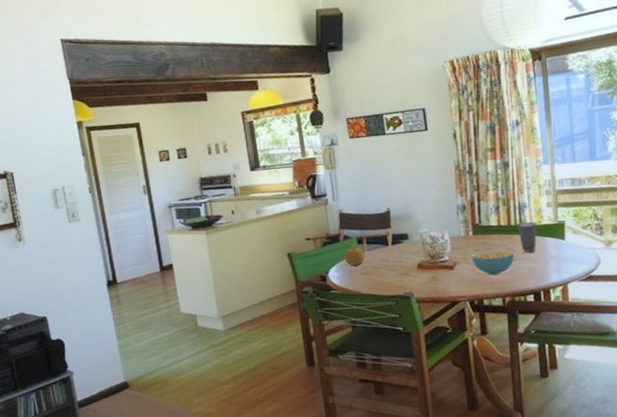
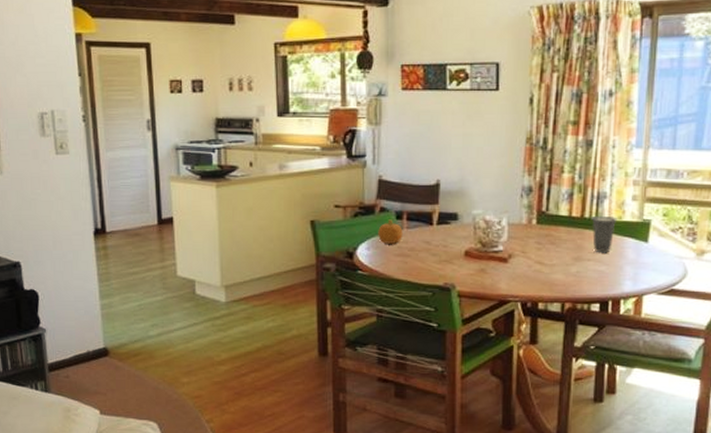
cereal bowl: present [471,249,515,276] -> none [530,244,584,275]

